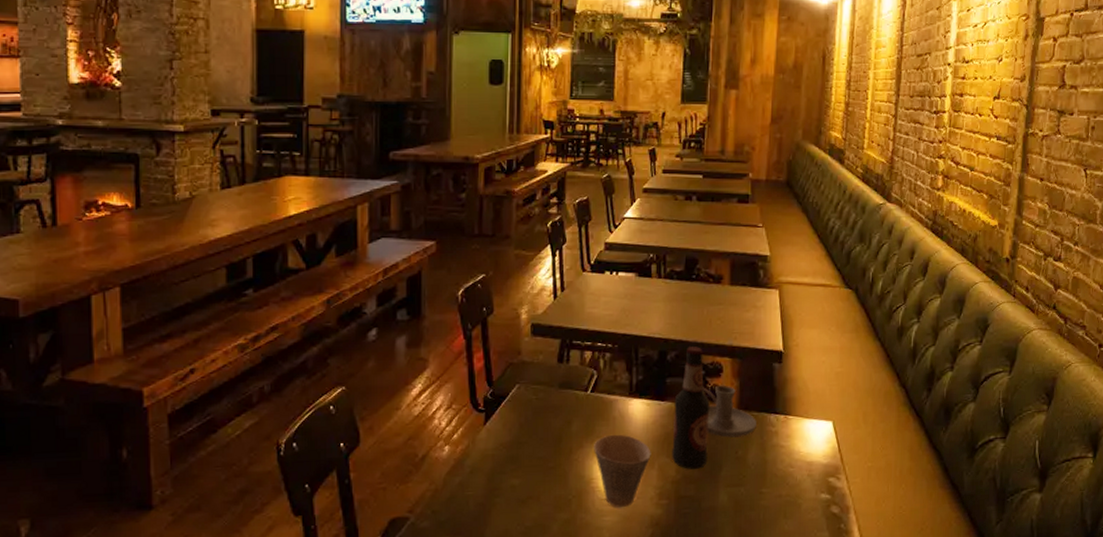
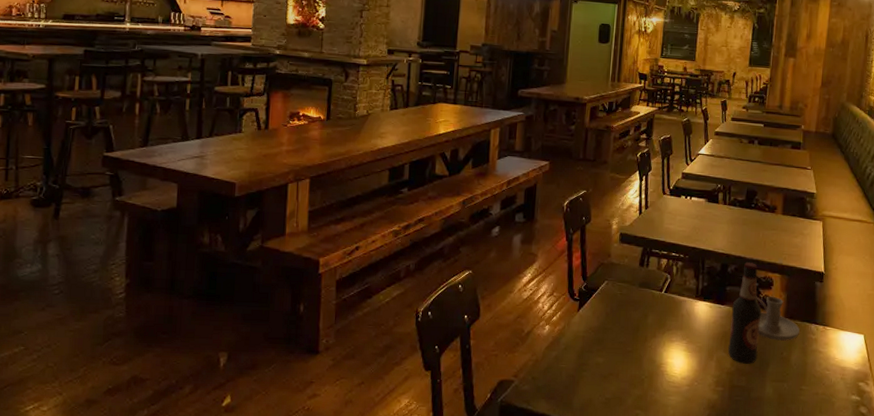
cup: present [594,434,651,508] -> none [664,329,711,391]

